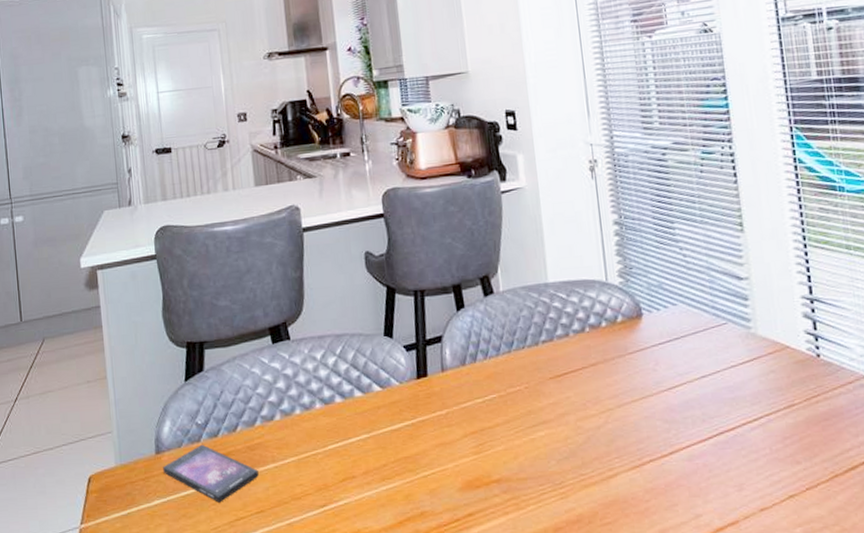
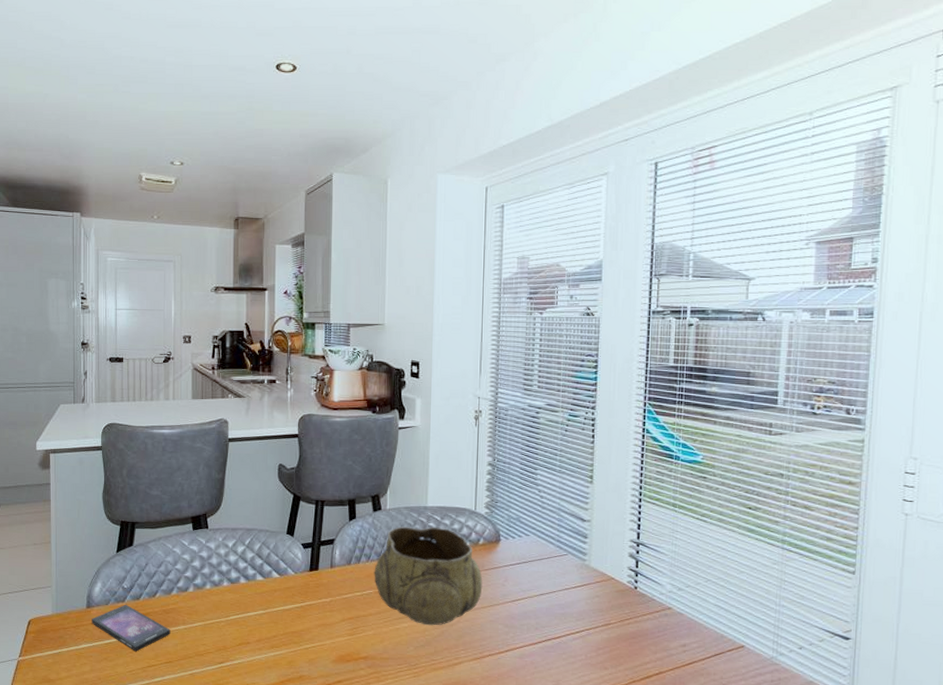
decorative bowl: none [494,307,630,432] -> present [374,527,483,626]

